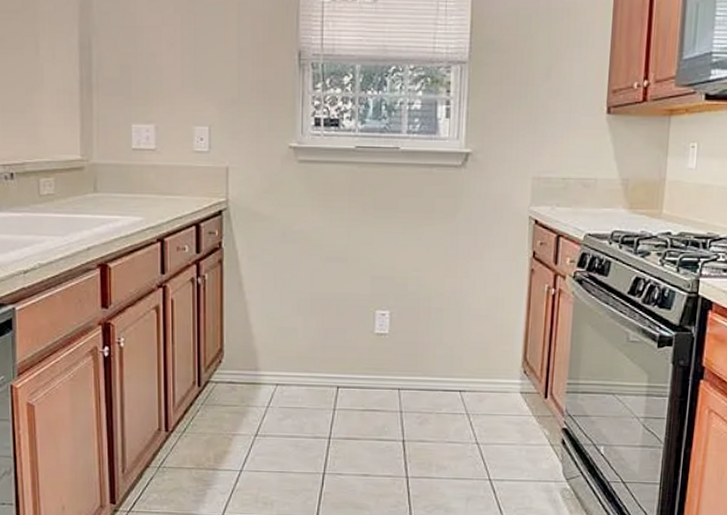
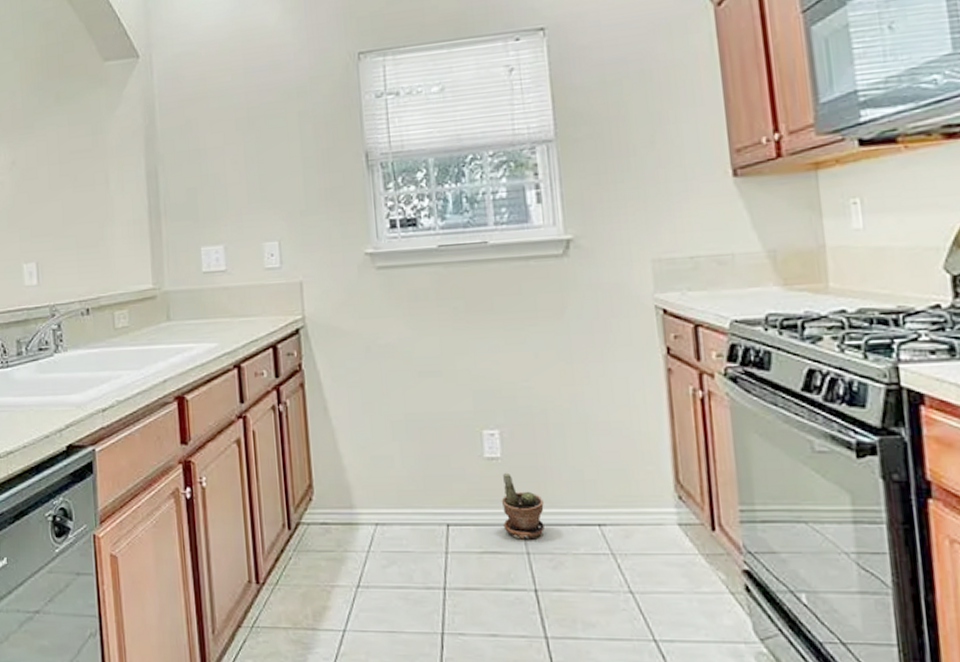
potted plant: none [384,346,419,401] -> present [501,472,545,540]

